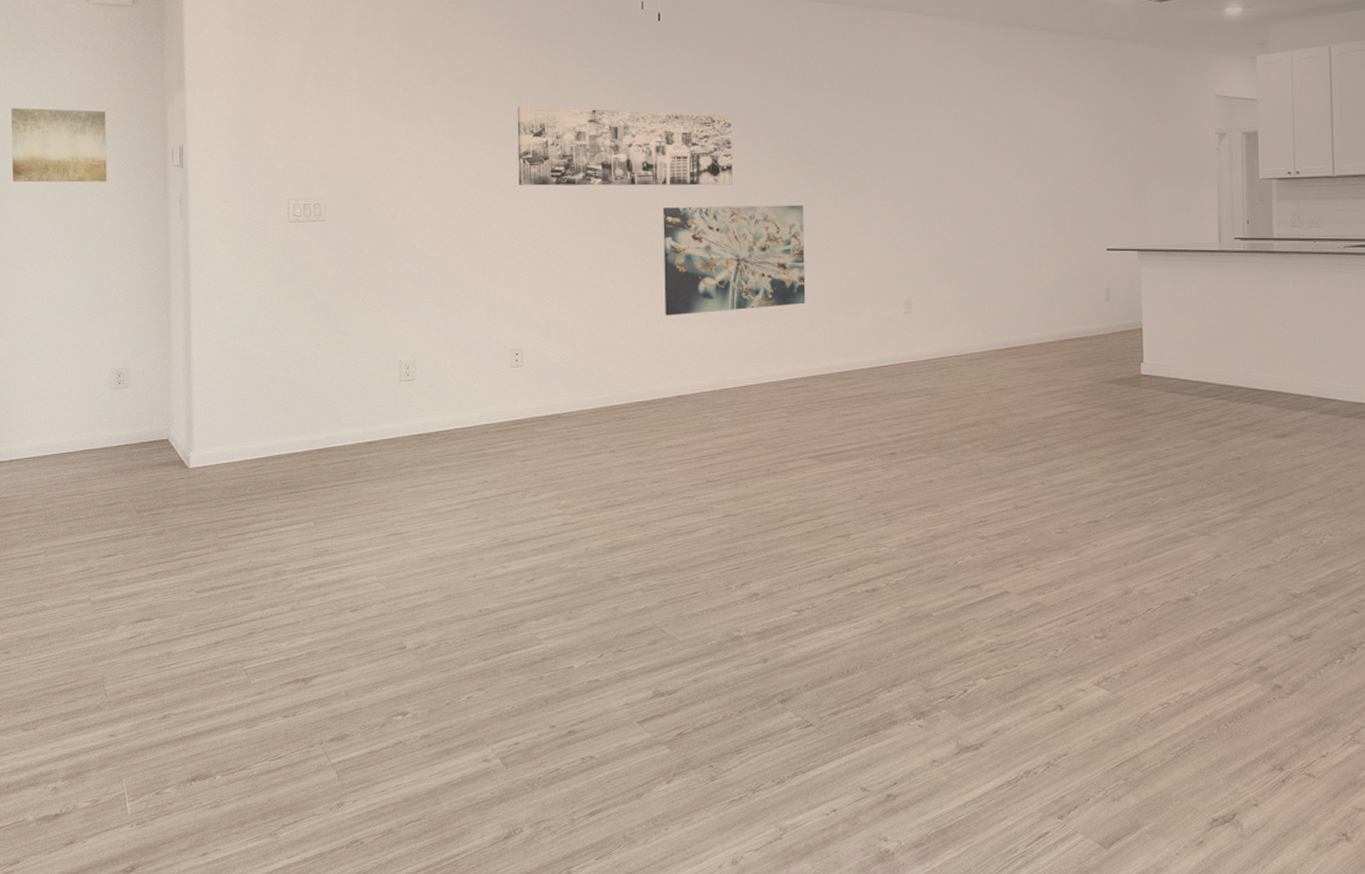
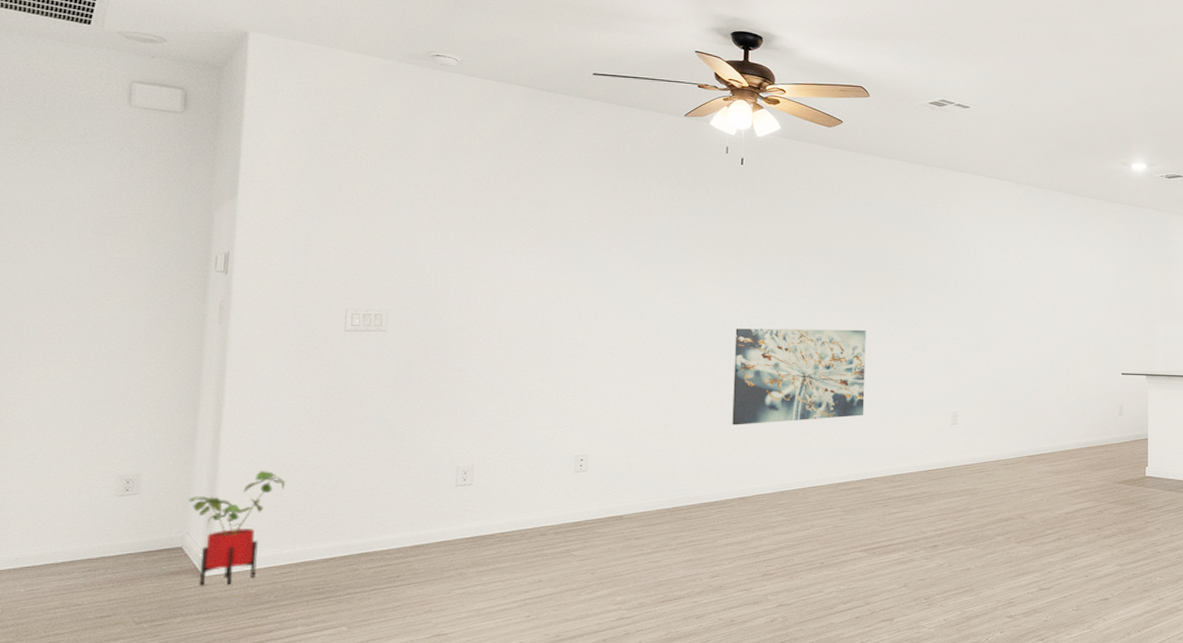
wall art: present [11,108,107,183] -> none [14,205,139,285]
house plant: none [170,365,250,477] -> present [188,471,286,585]
wall art: present [517,106,733,186] -> none [595,232,804,311]

